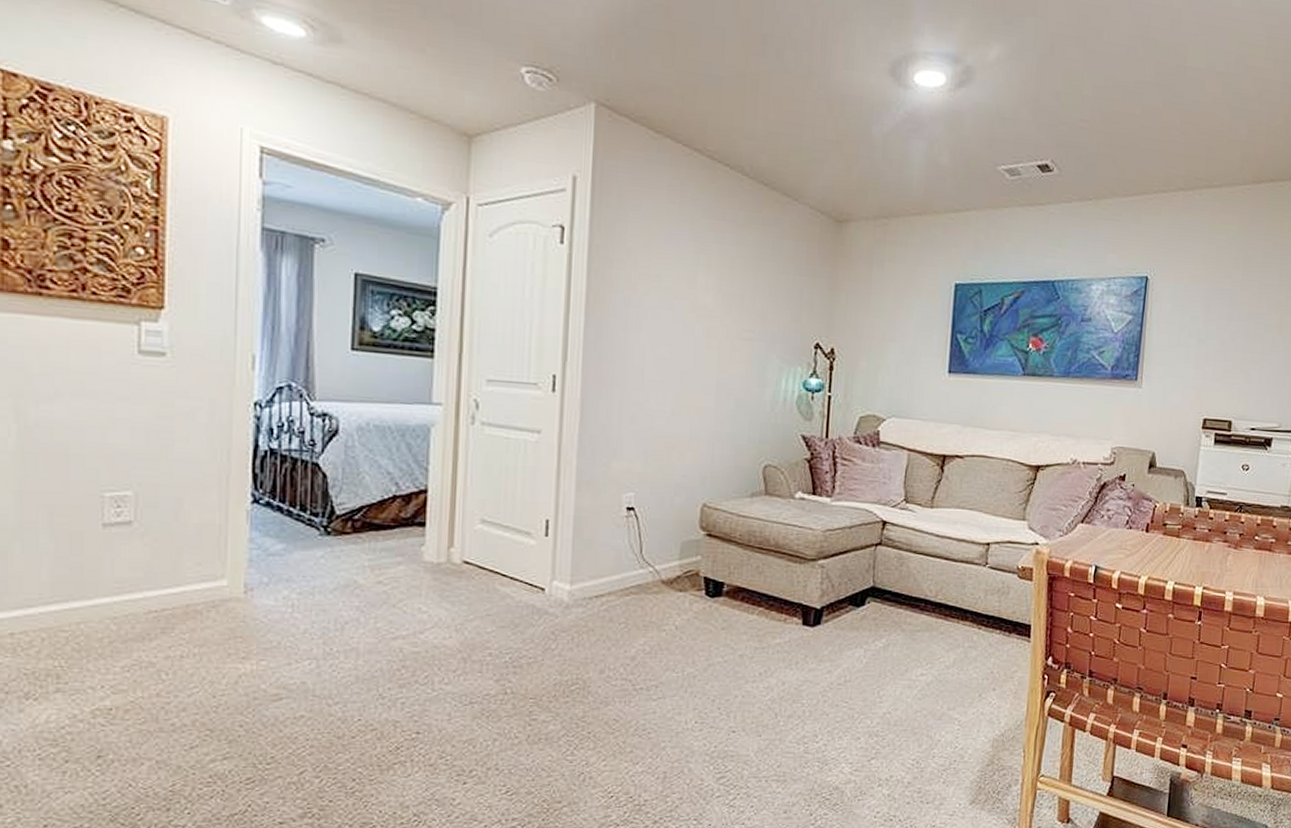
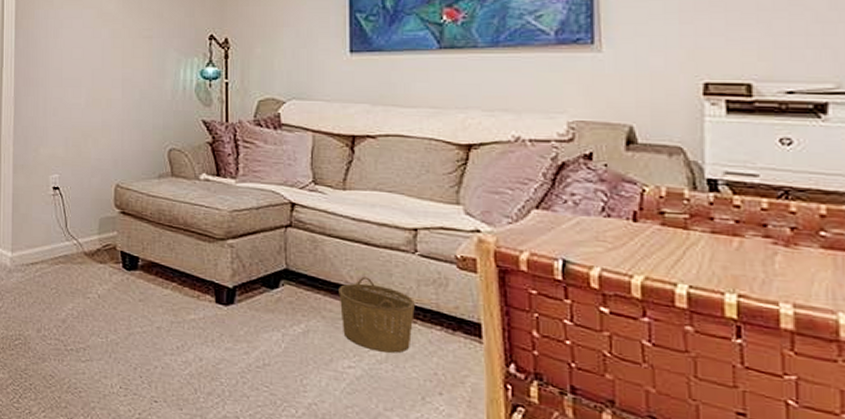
basket: none [918,590,981,658] -> present [338,276,415,353]

